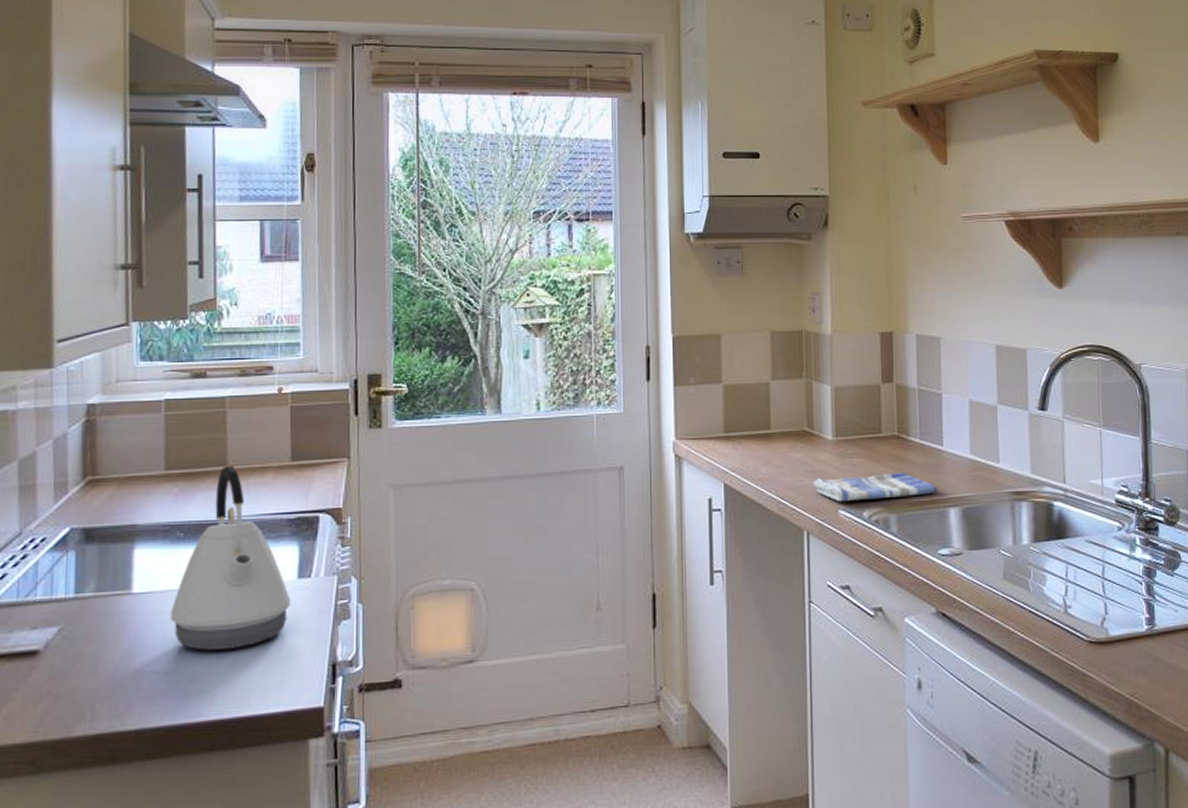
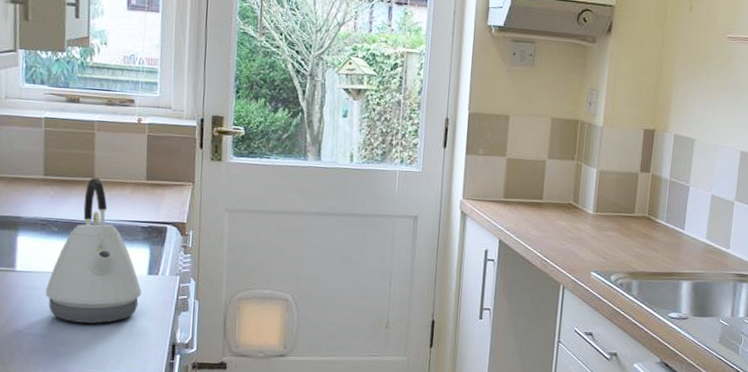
dish towel: present [813,473,938,502] -> none [572,244,676,268]

